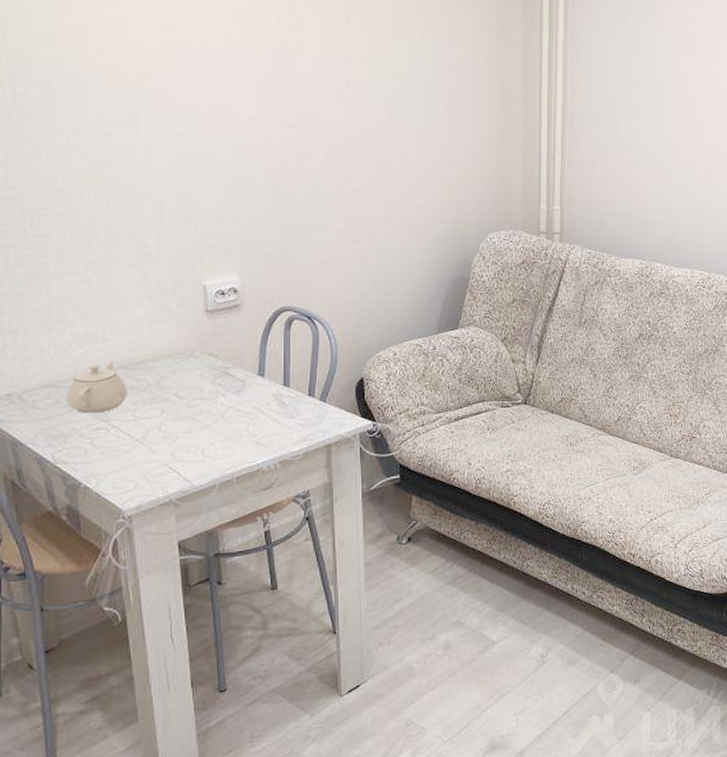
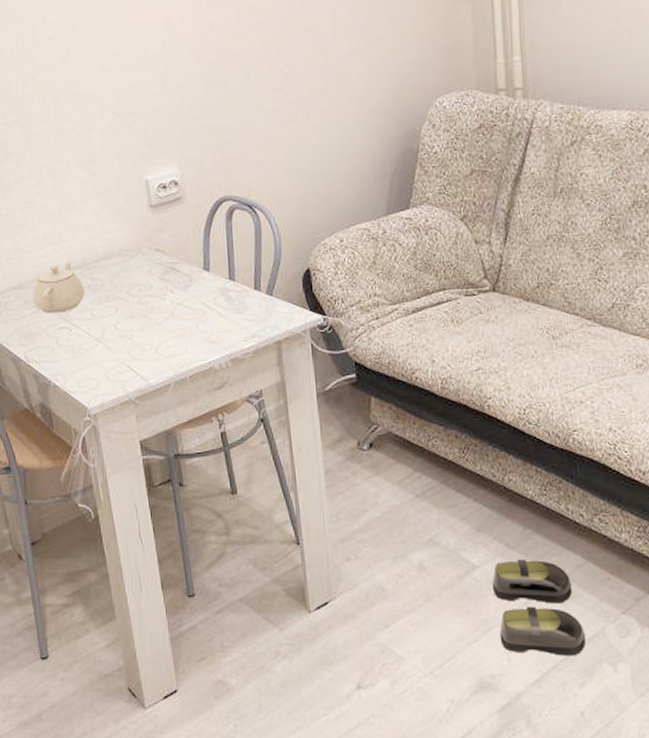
slippers: none [508,633,580,714] -> present [492,559,586,656]

